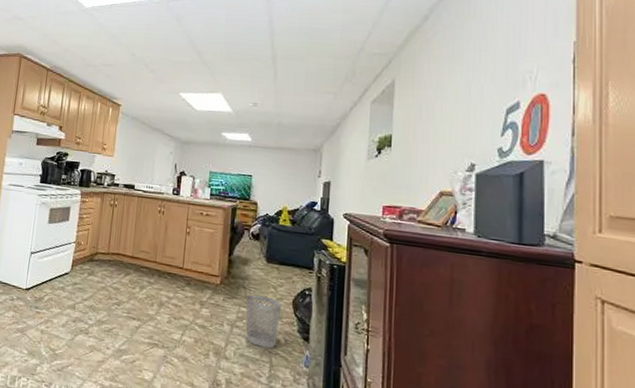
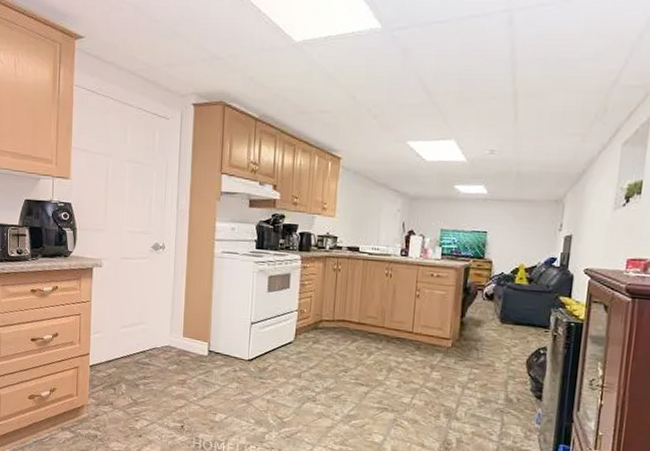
wastebasket: present [245,294,282,349] -> none [477,355,516,408]

